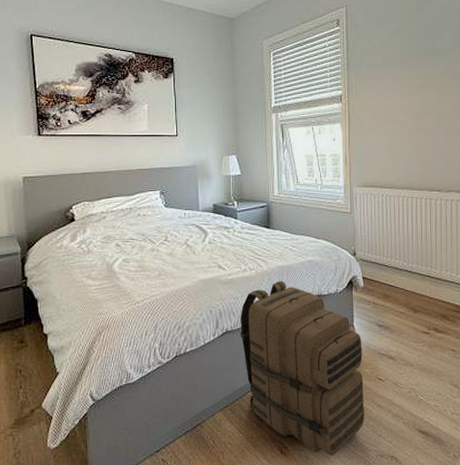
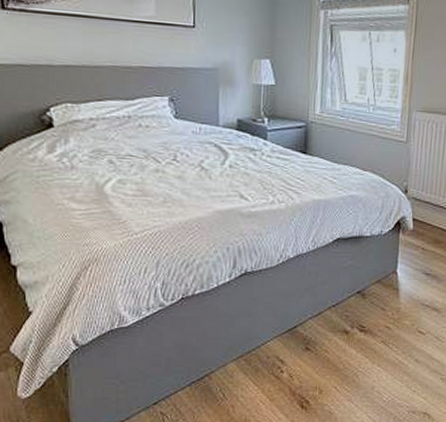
backpack: present [240,280,365,456] -> none [262,217,405,411]

